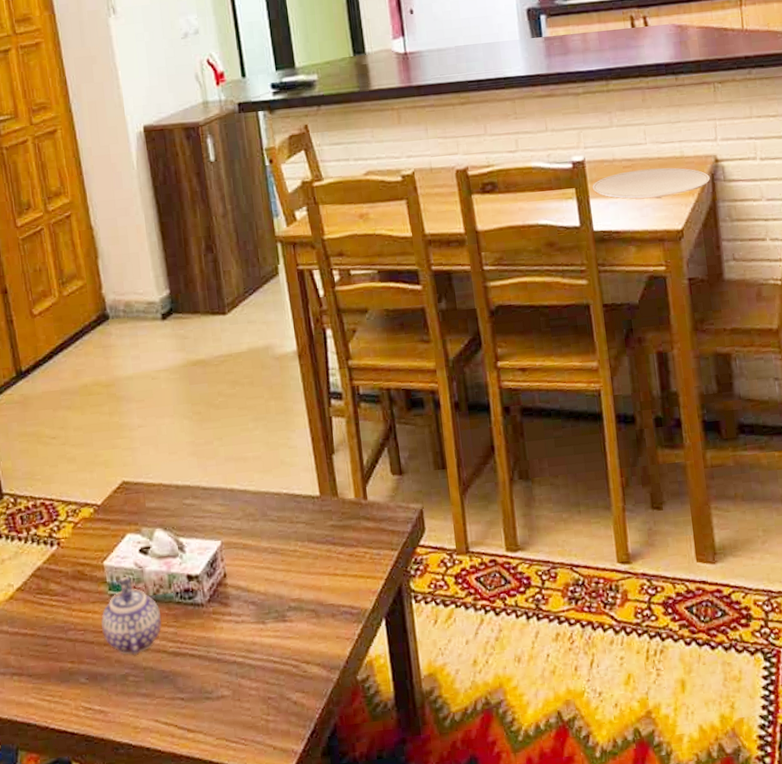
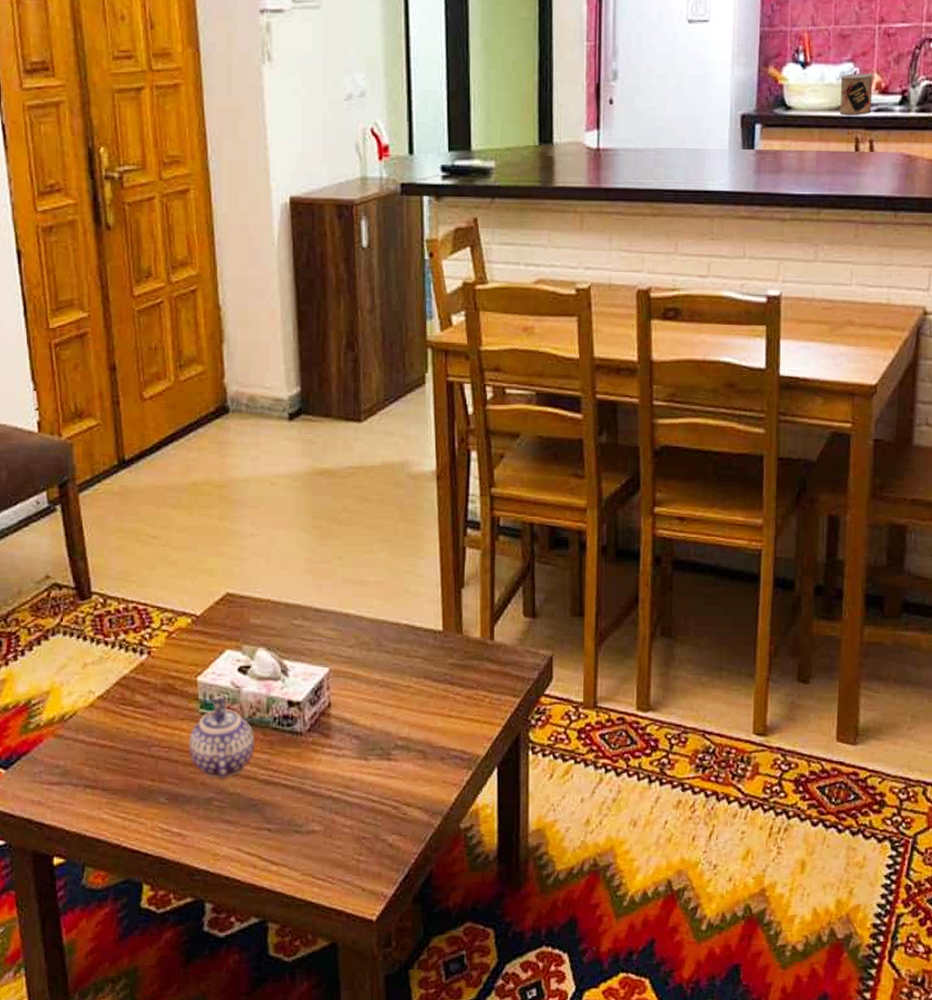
plate: present [592,167,710,199] -> none [785,313,915,347]

